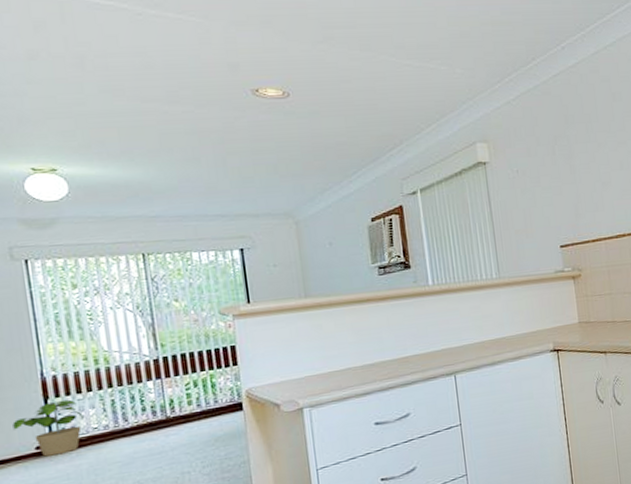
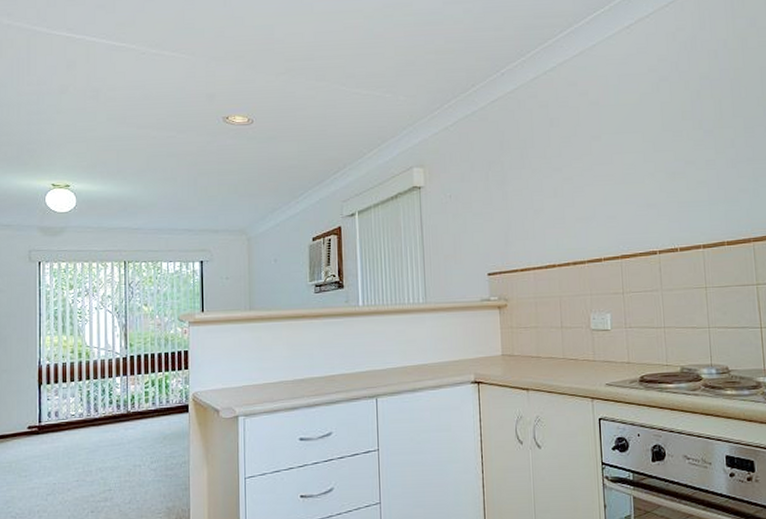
potted plant: present [12,399,84,457] -> none [14,387,65,436]

